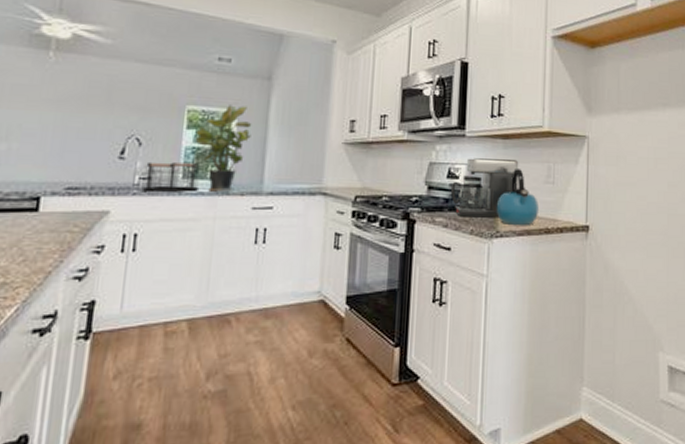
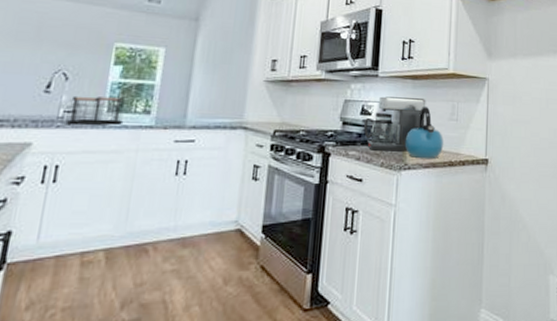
potted plant: present [195,105,252,194] -> none [122,43,178,127]

